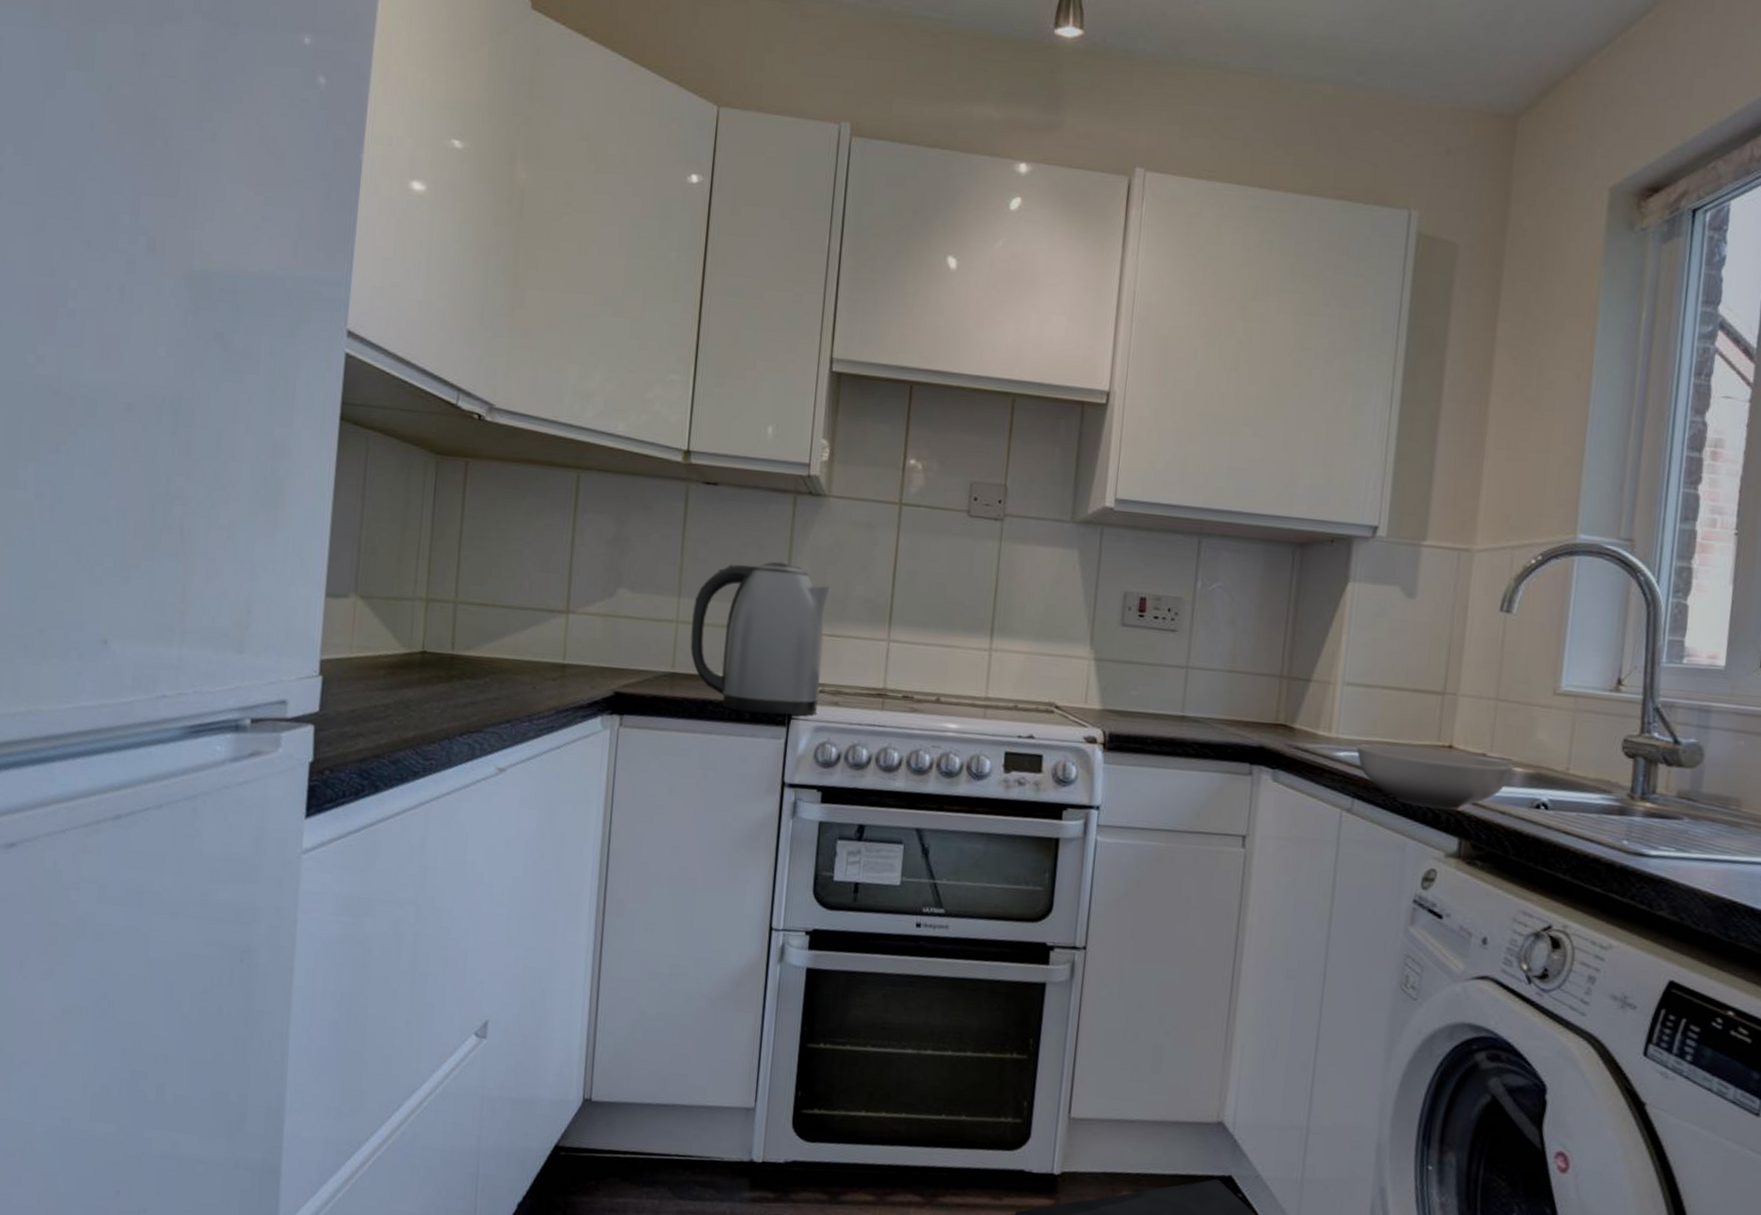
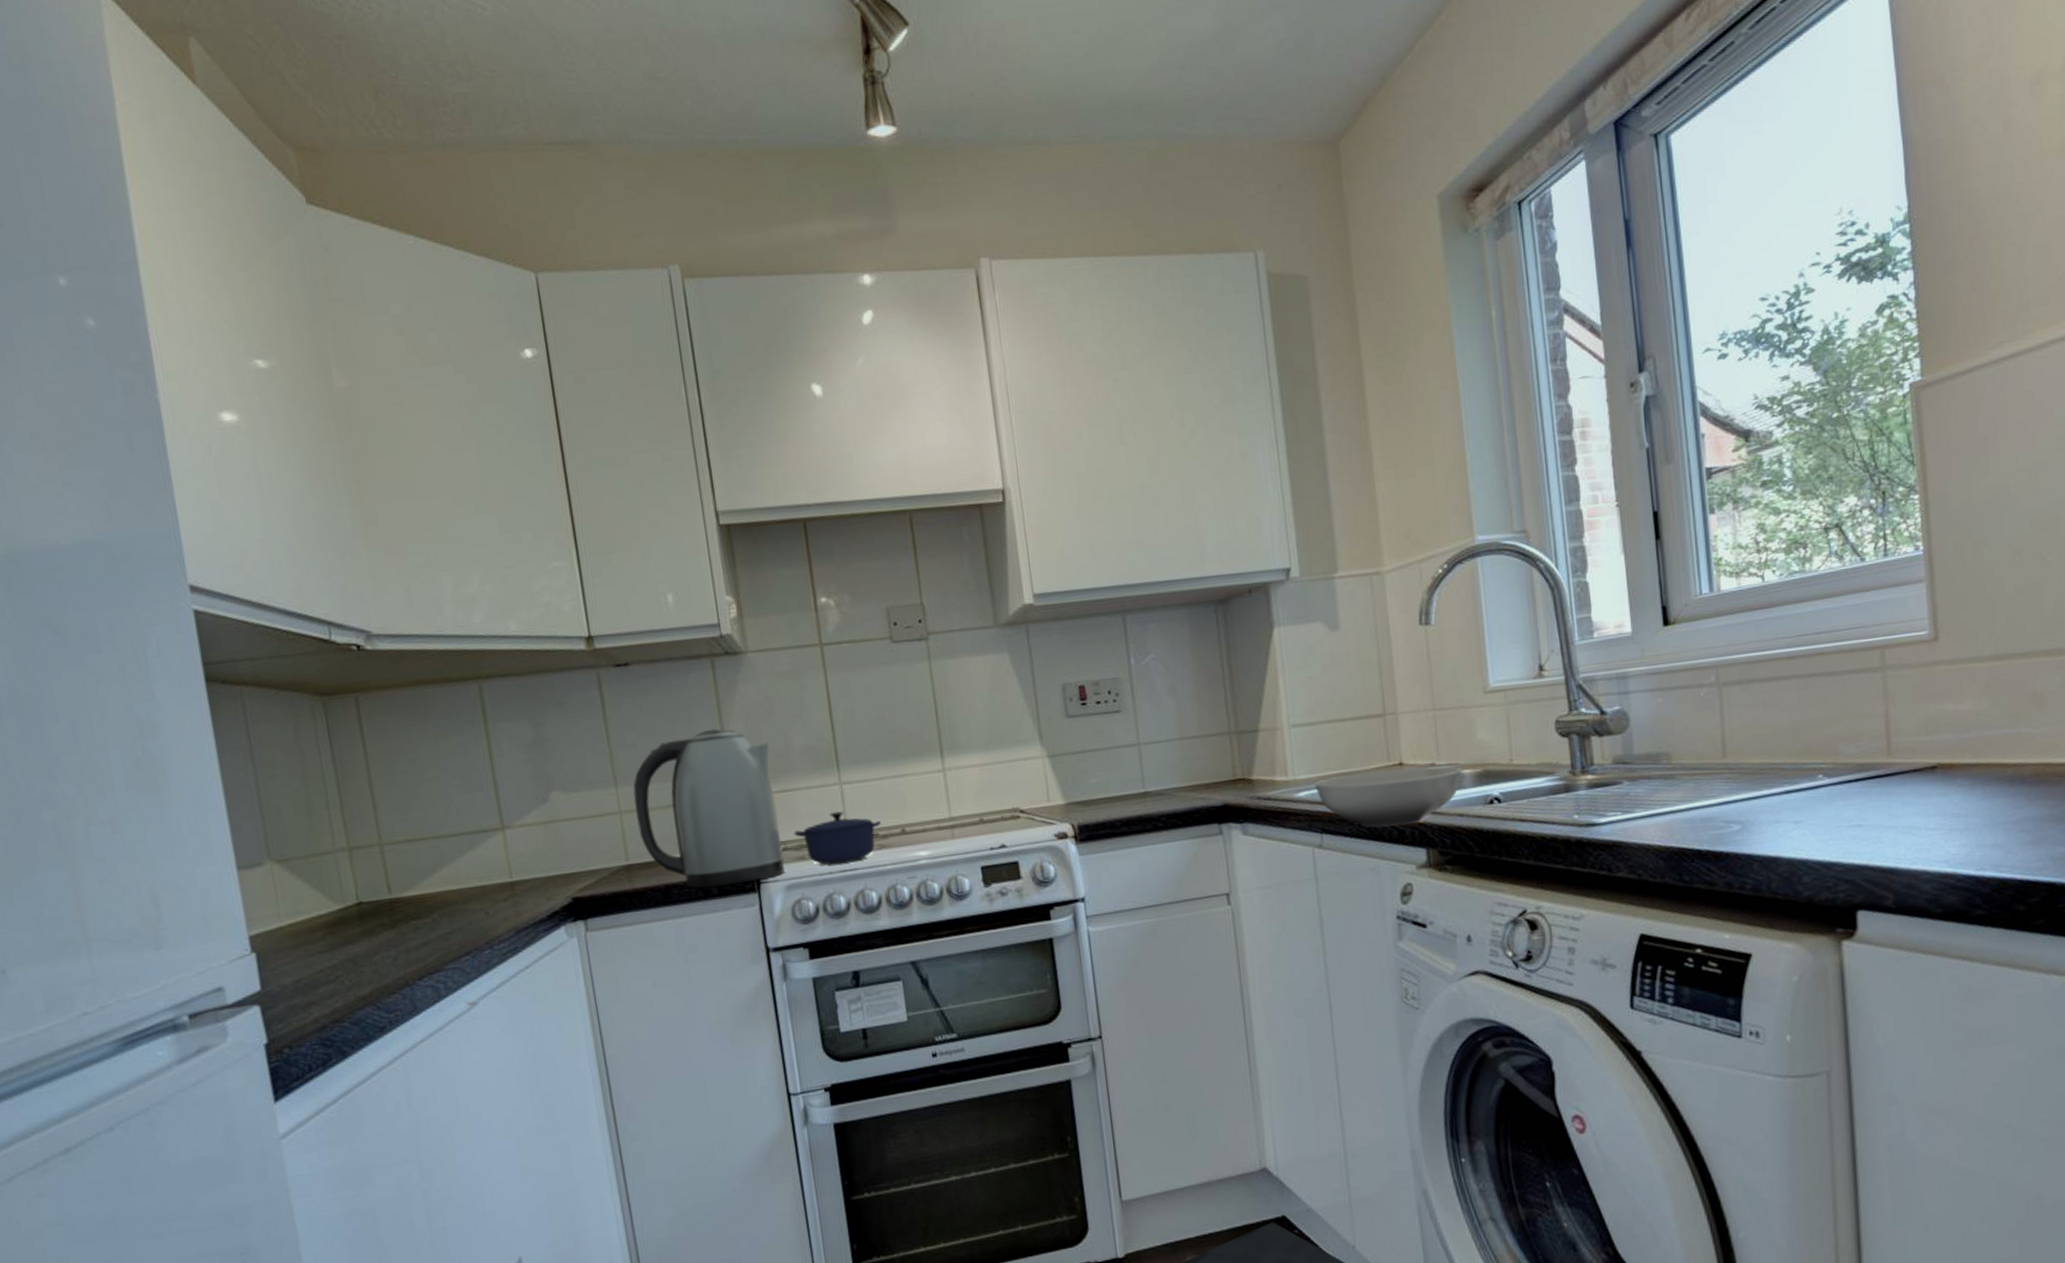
cooking pot: none [833,666,918,718] -> present [794,811,881,865]

